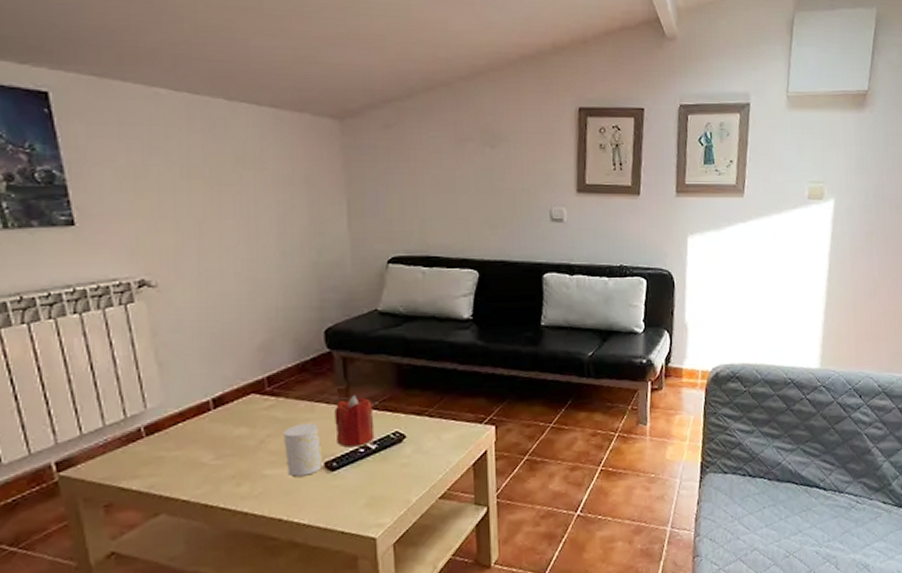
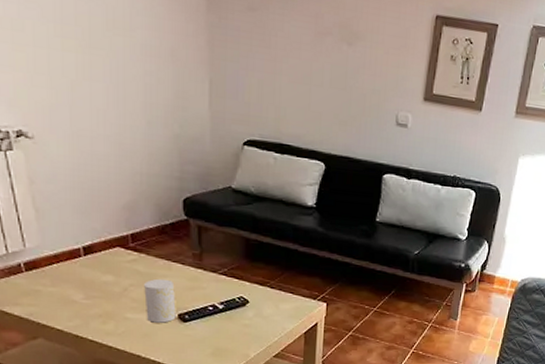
candle: present [334,395,375,448] -> none [189,260,223,305]

